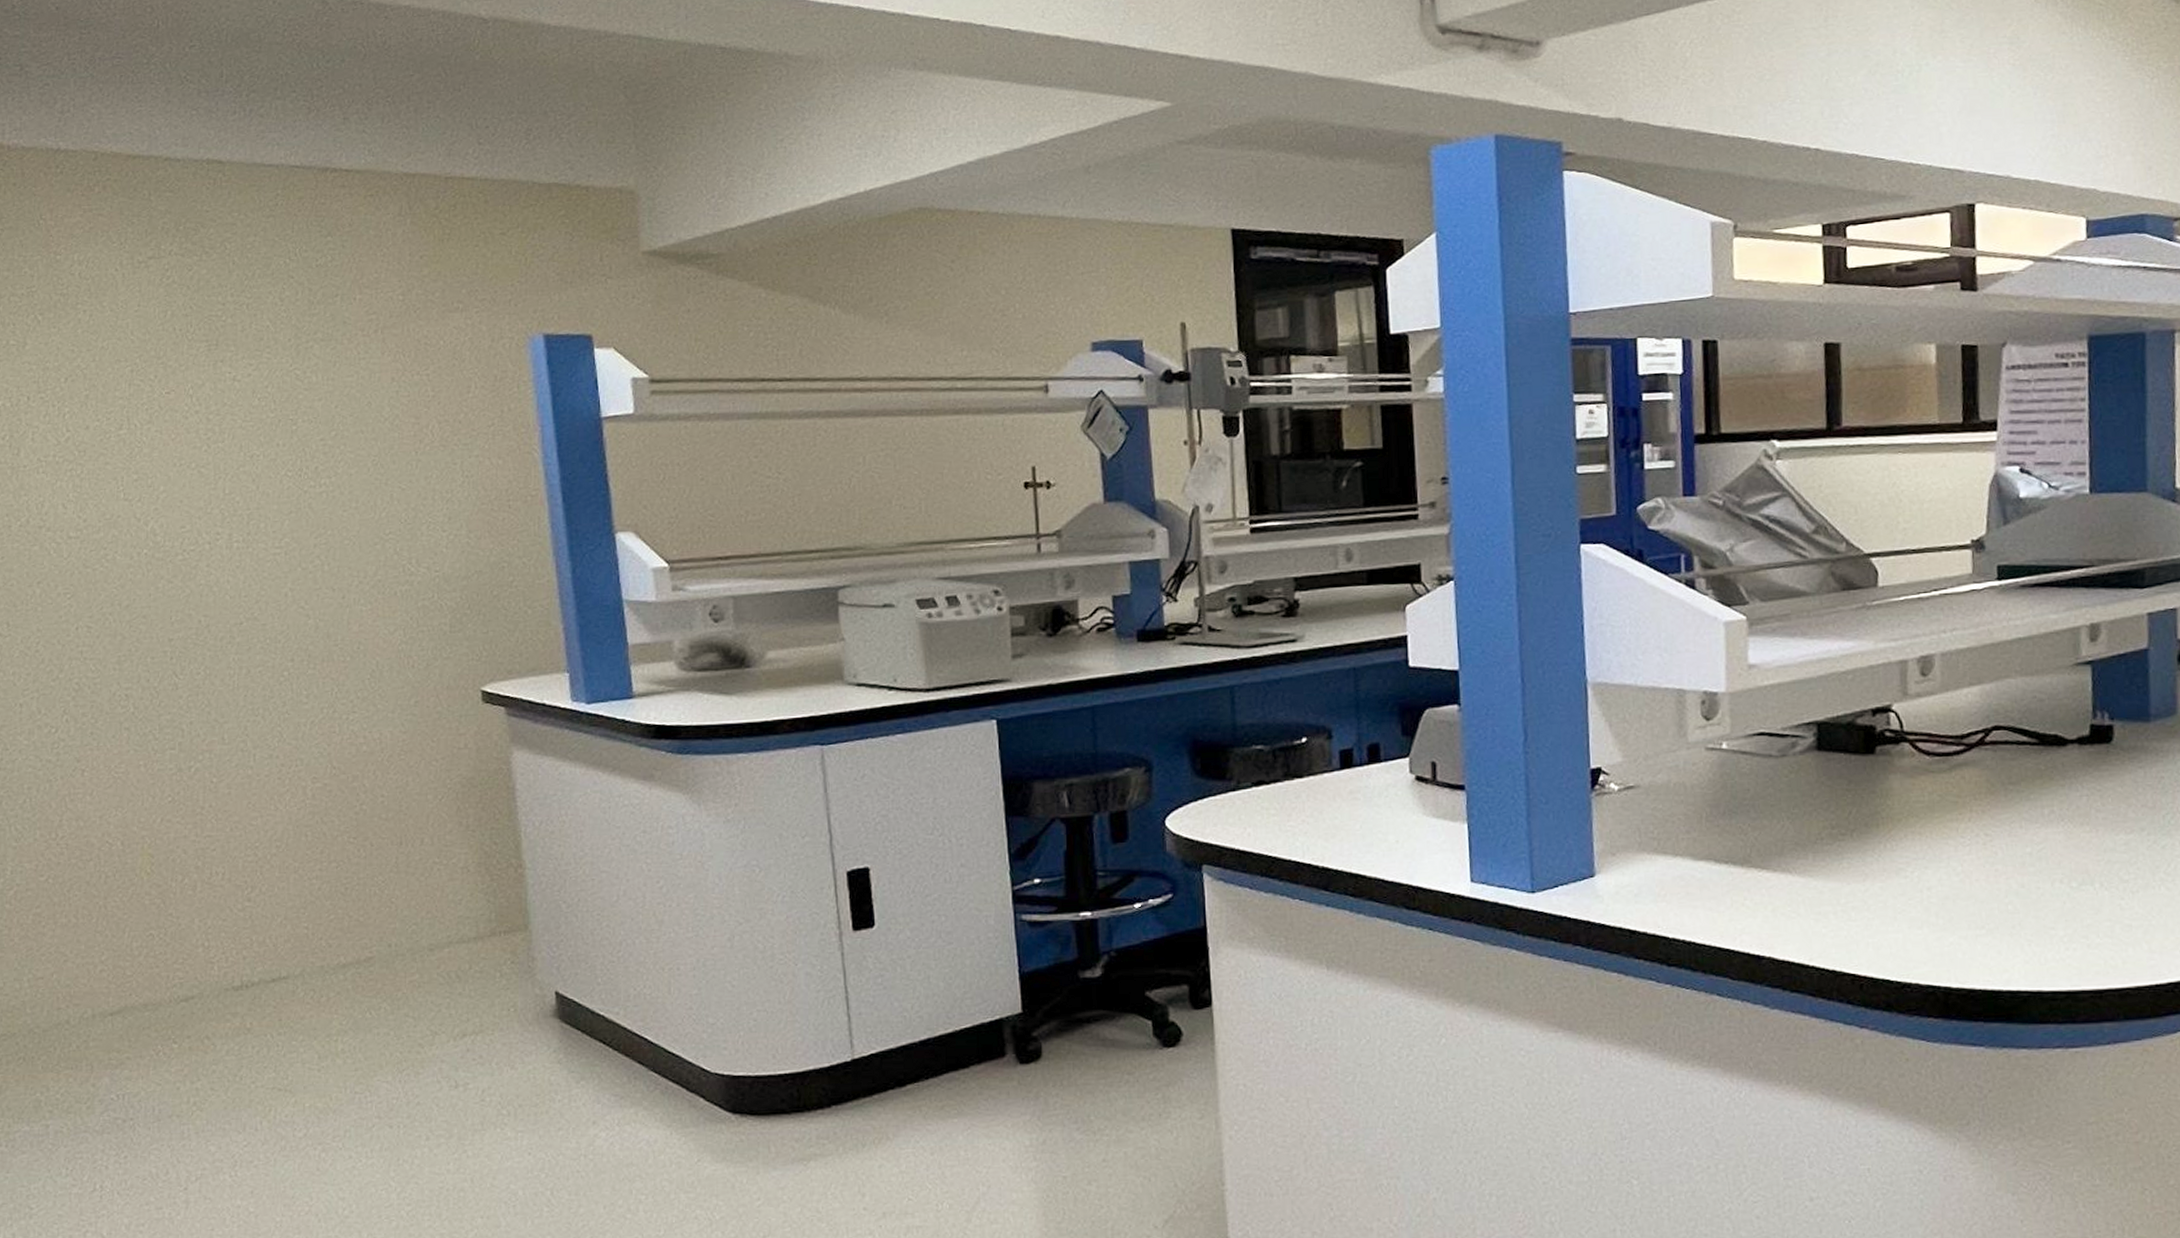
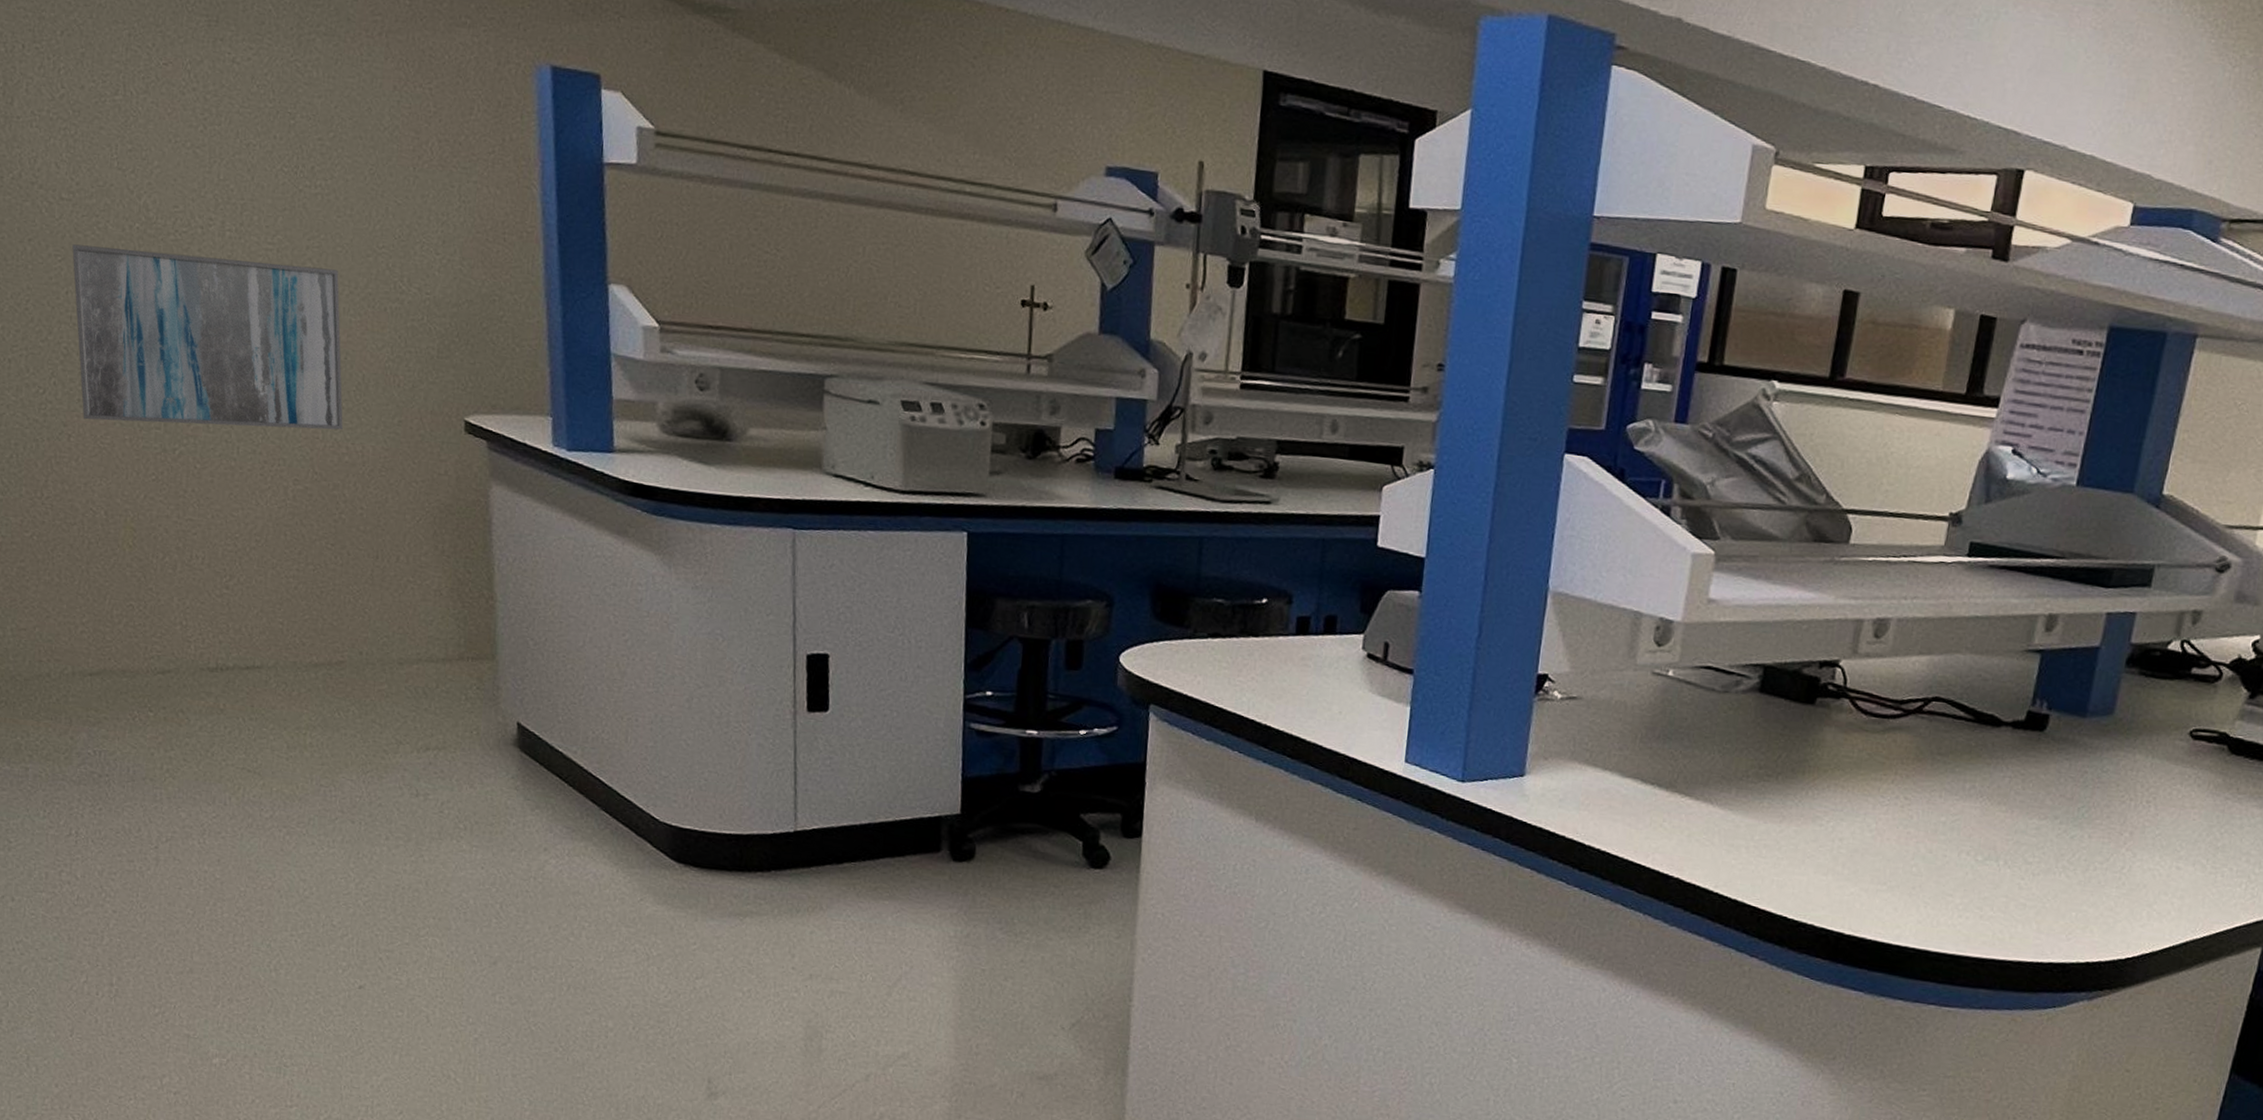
wall art: none [81,562,359,752] -> present [72,244,343,430]

